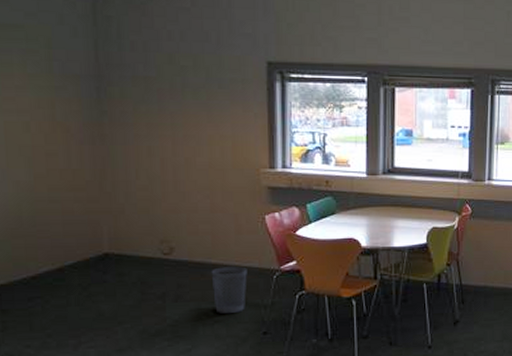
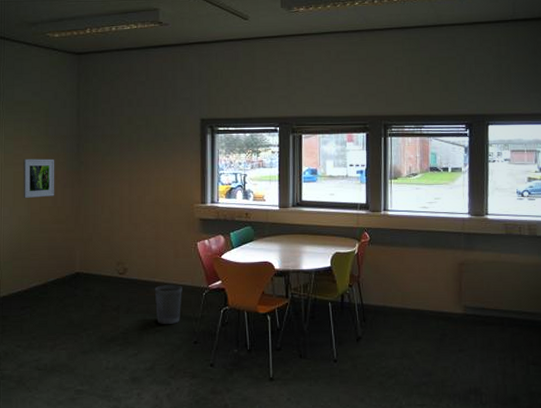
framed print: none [17,104,68,157] -> present [23,158,55,198]

